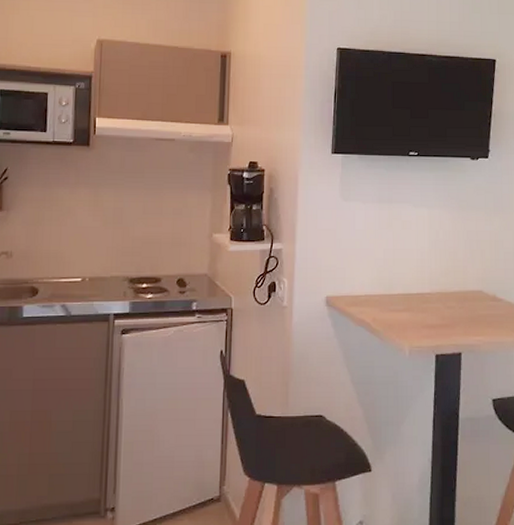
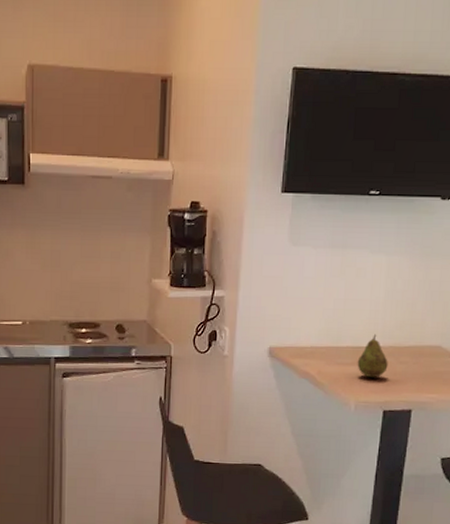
fruit: none [408,281,437,324] -> present [357,334,388,378]

